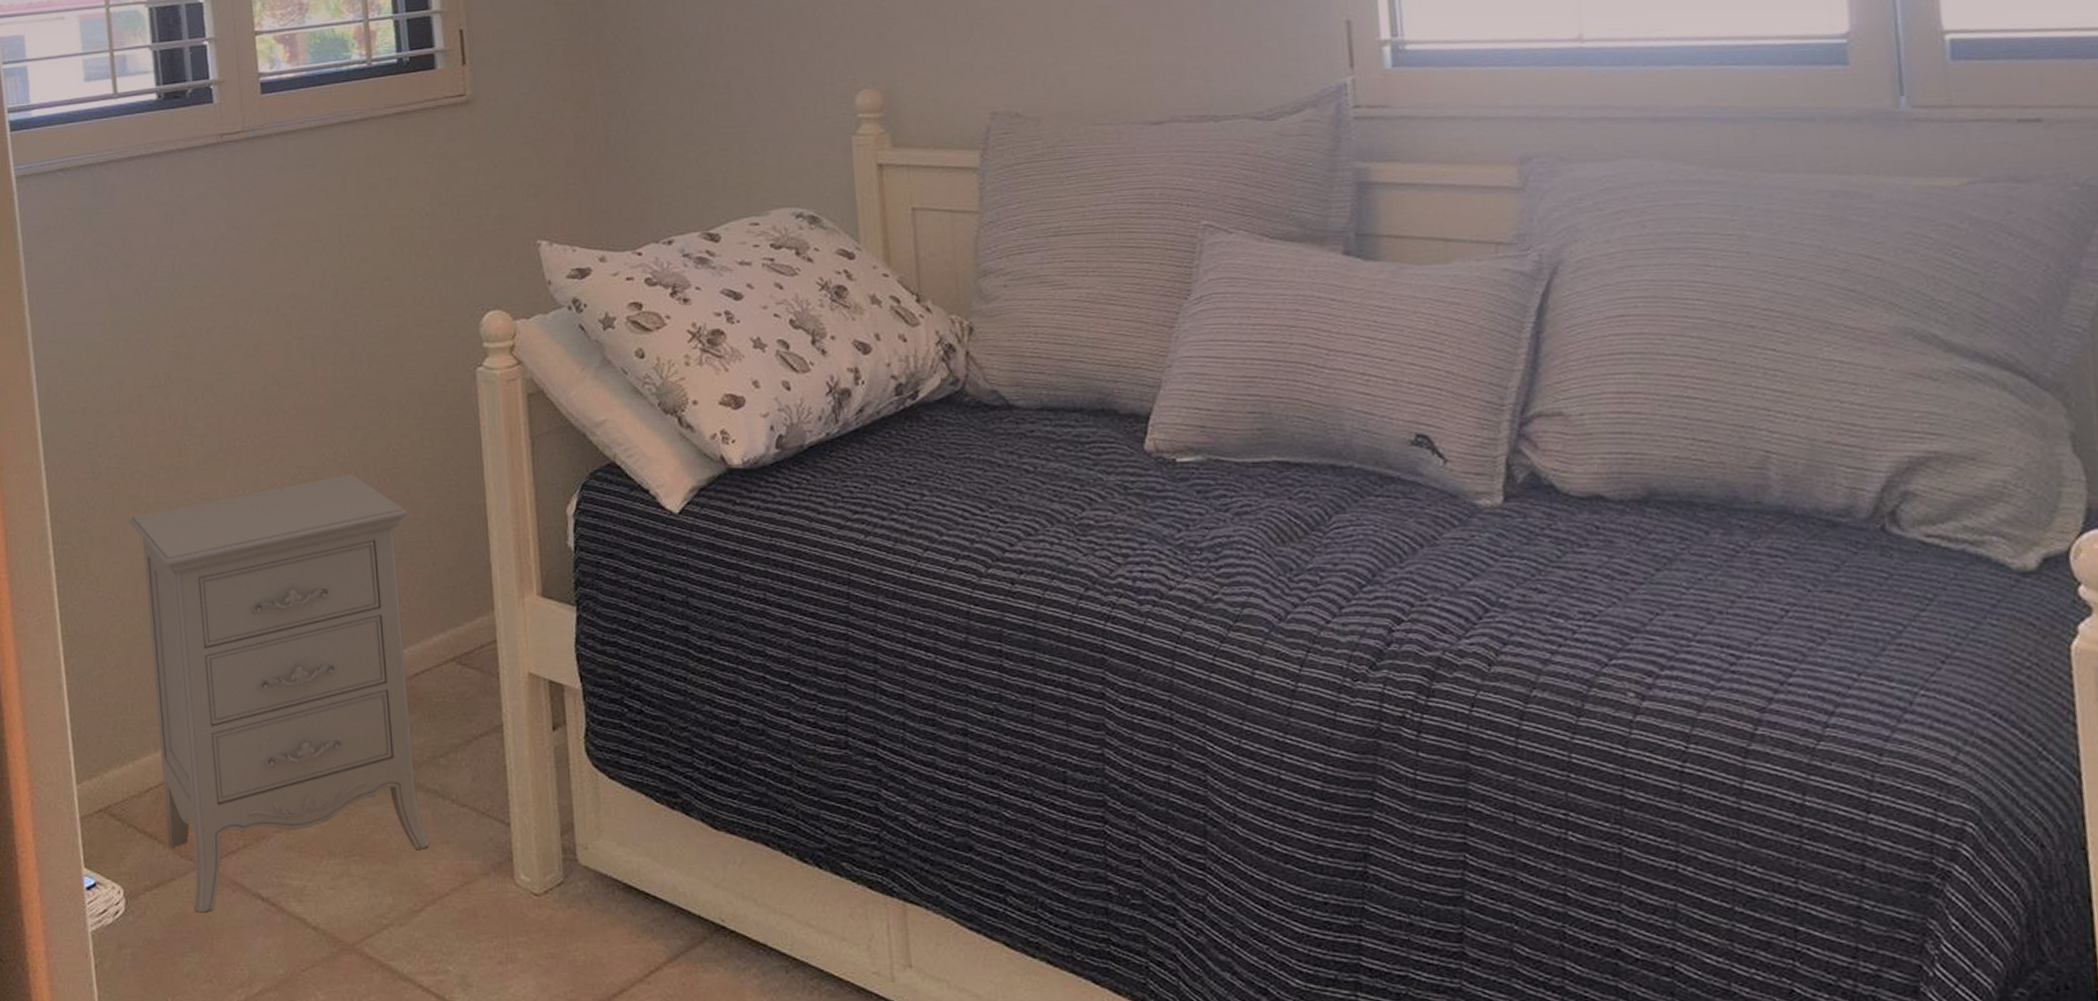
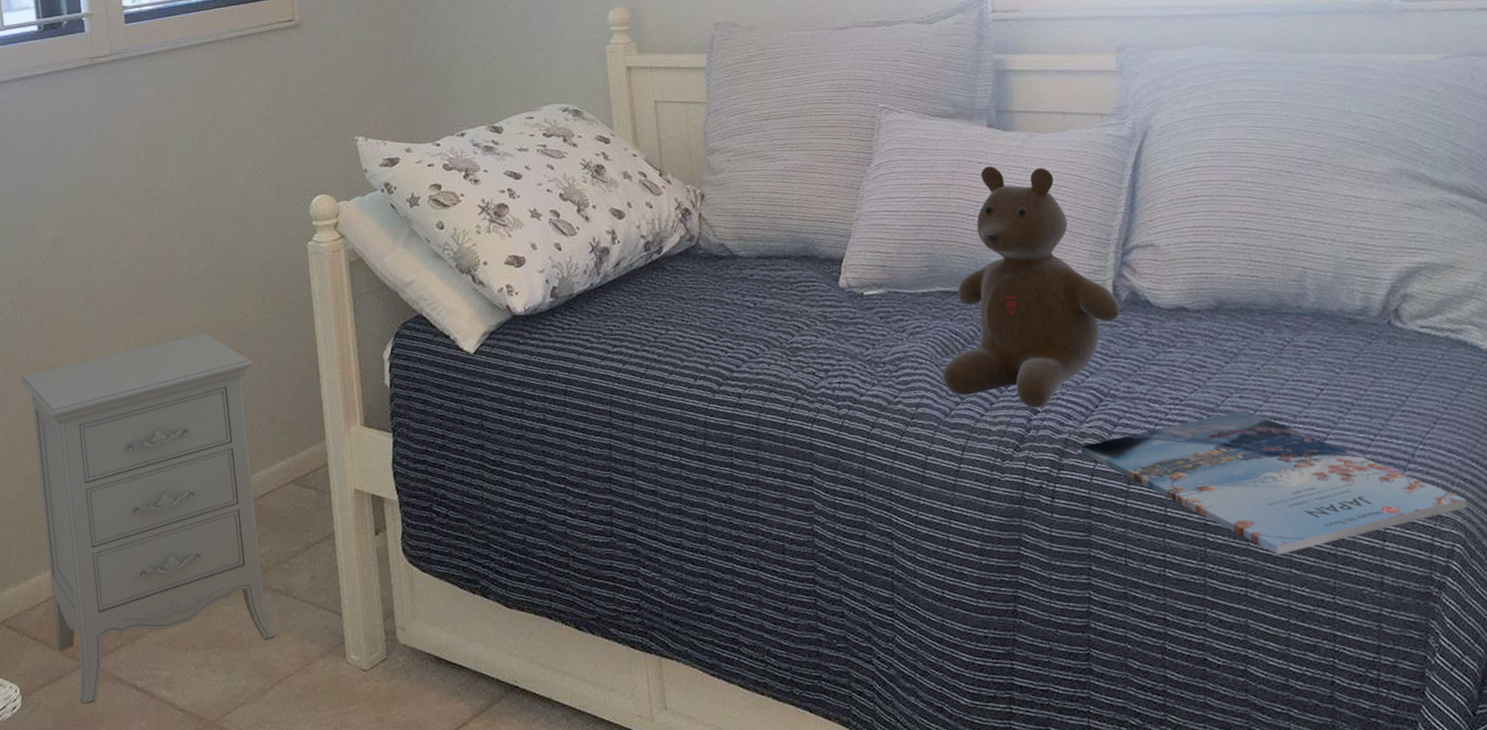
stuffed bear: none [1277,304,1516,616] -> present [943,166,1121,408]
magazine: none [1457,631,1985,822] -> present [1080,409,1468,555]

